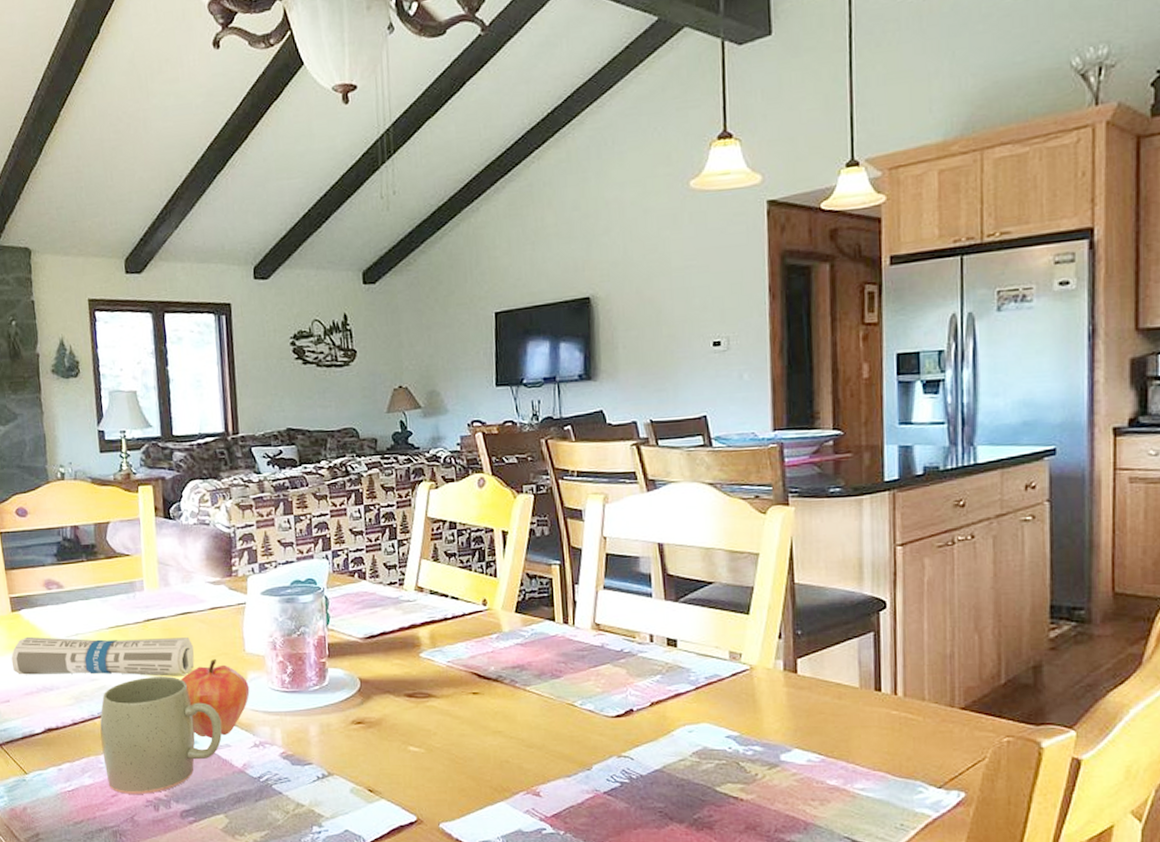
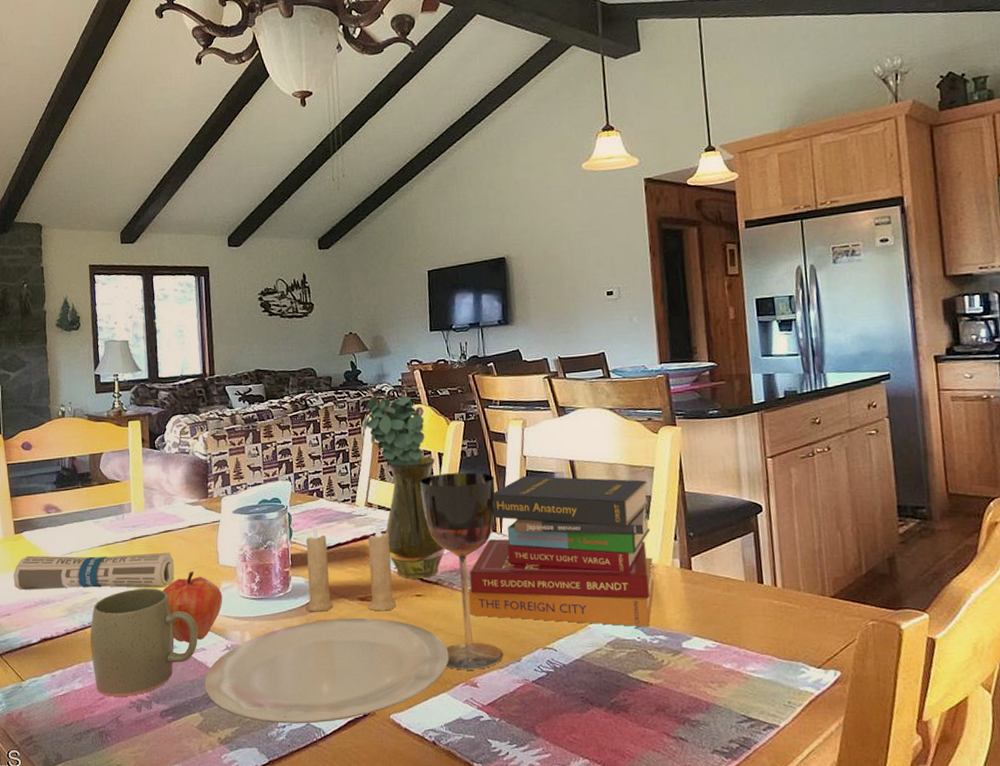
plate: none [230,716,509,829] -> present [204,617,449,724]
candle: none [345,608,449,710] -> present [305,522,396,612]
vase: none [414,453,508,674] -> present [364,388,446,579]
wineglass: none [479,554,572,778] -> present [419,472,504,670]
books: none [532,560,752,736] -> present [468,475,655,627]

